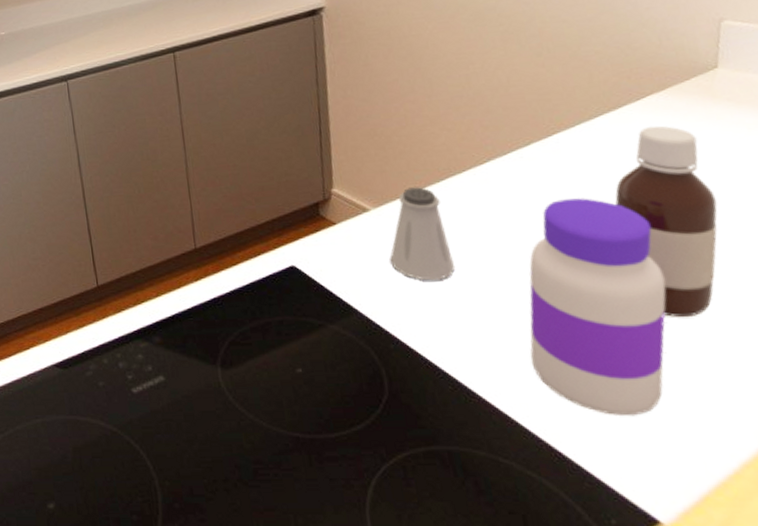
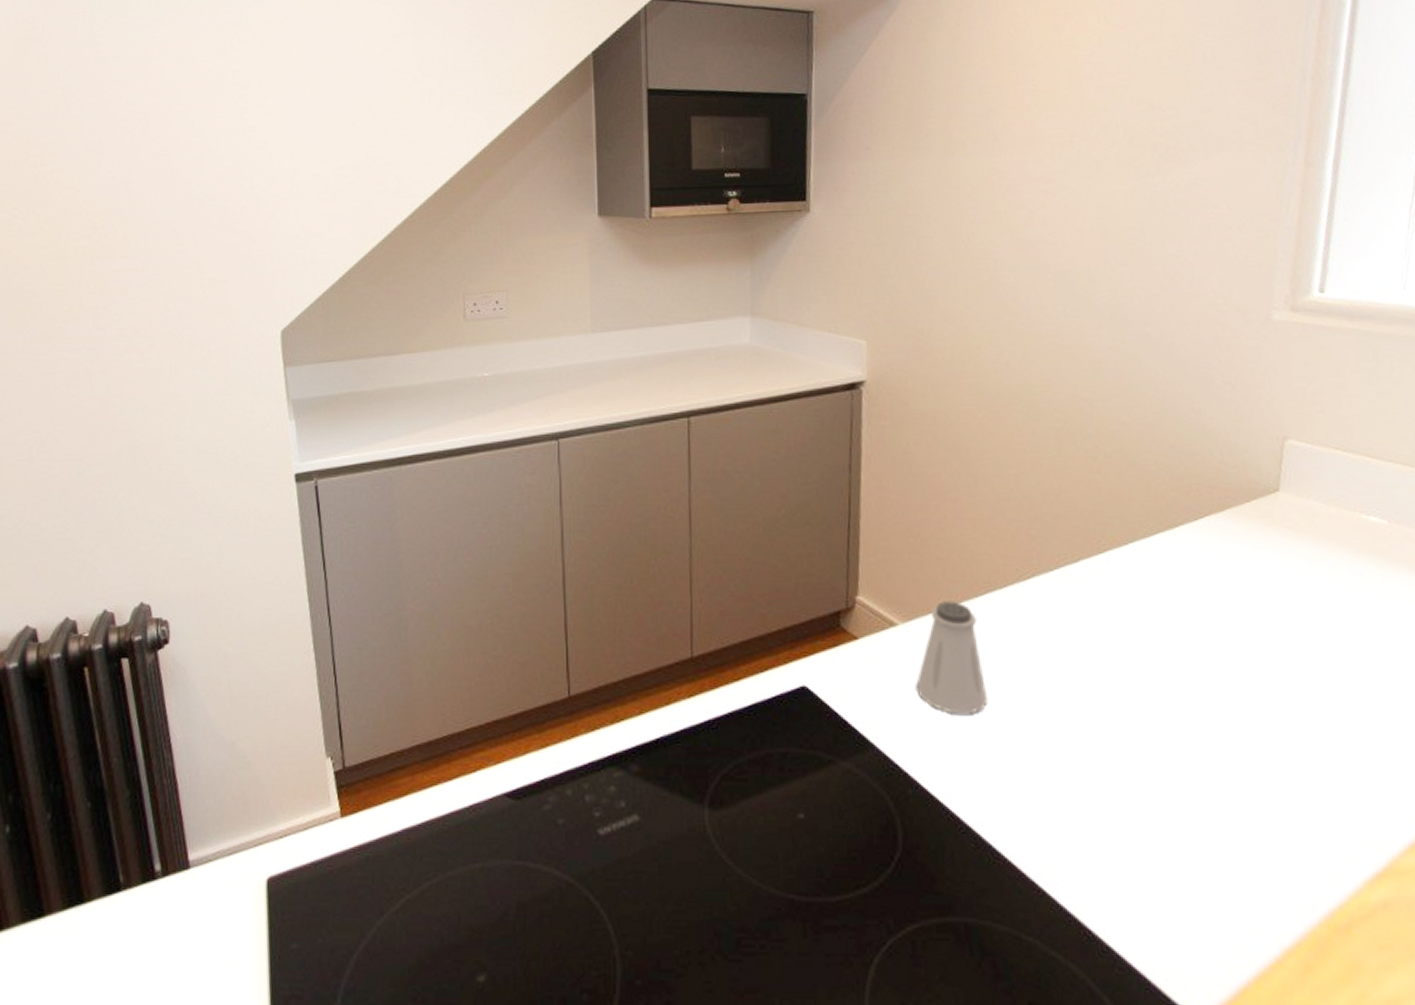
jar: present [529,198,666,417] -> none [1064,628,1214,890]
bottle: present [615,125,718,318] -> none [1165,551,1272,775]

